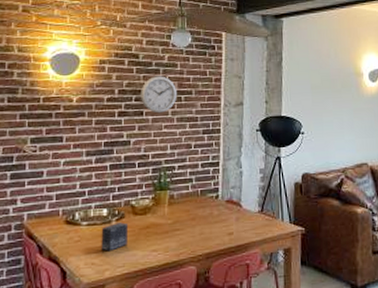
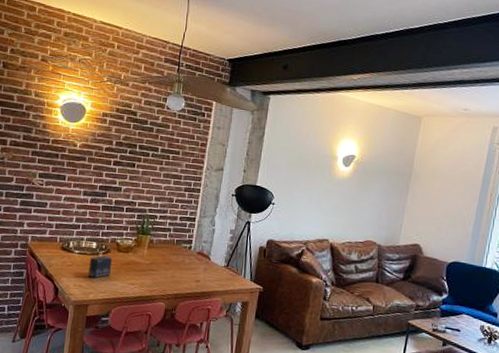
wall clock: present [141,76,178,114] -> none [134,134,167,168]

